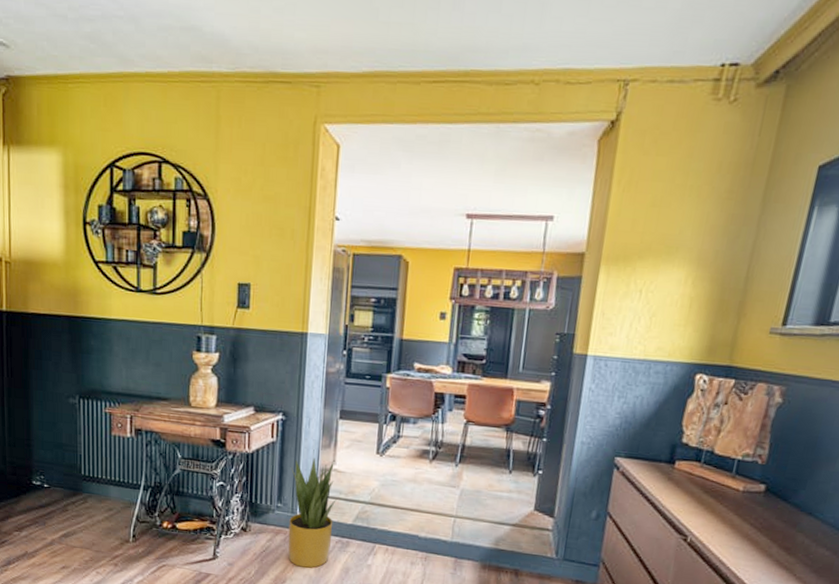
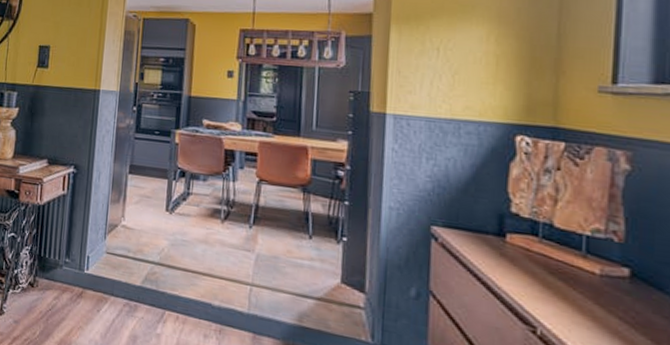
planter: present [287,457,338,568] -> none [74,212,126,333]

